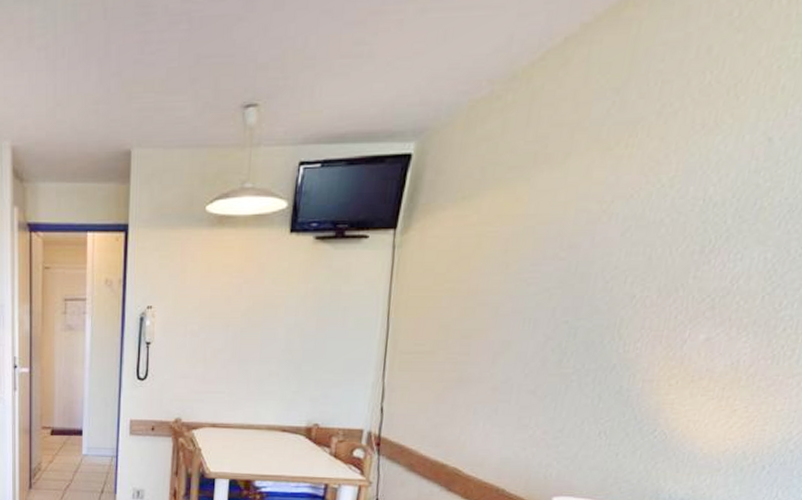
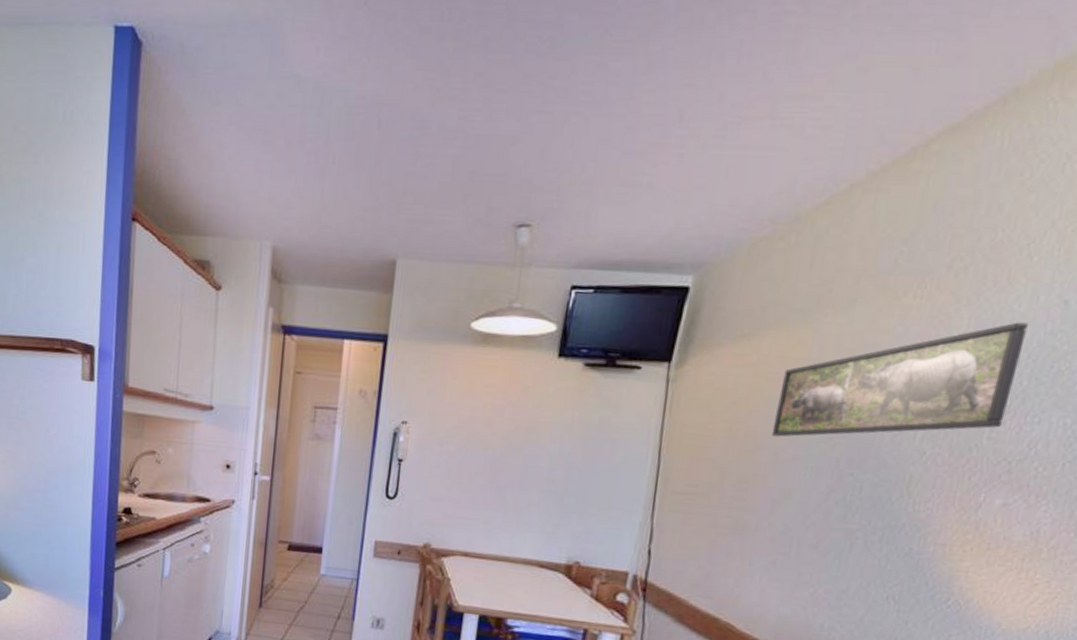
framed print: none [492,162,734,292] -> present [771,322,1028,437]

